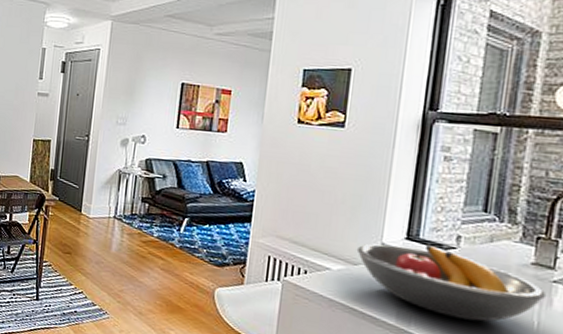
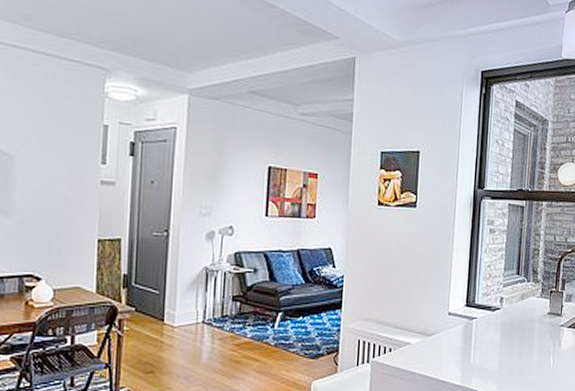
fruit bowl: present [356,243,546,322] -> none [430,308,557,369]

